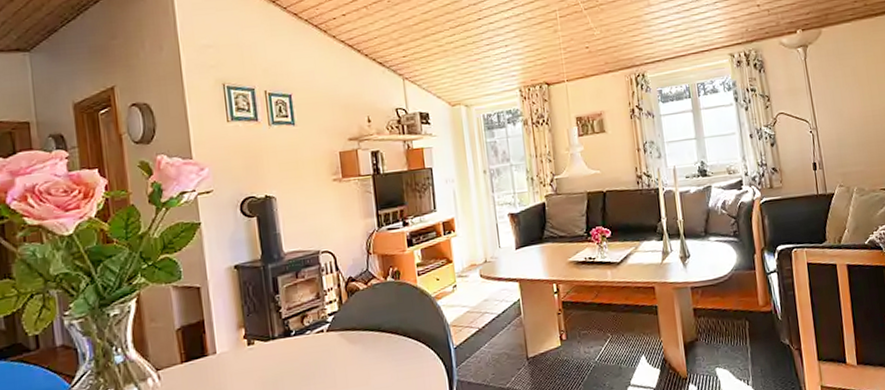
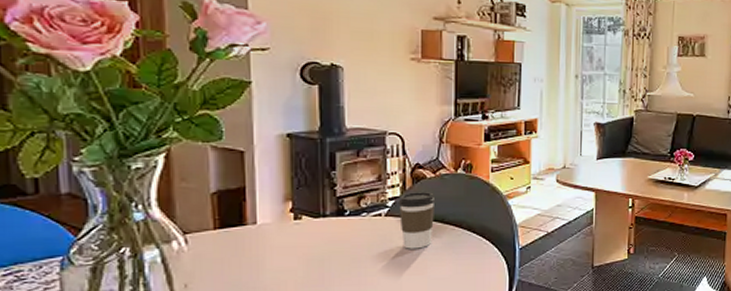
coffee cup: none [337,303,372,361] -> present [398,192,436,249]

